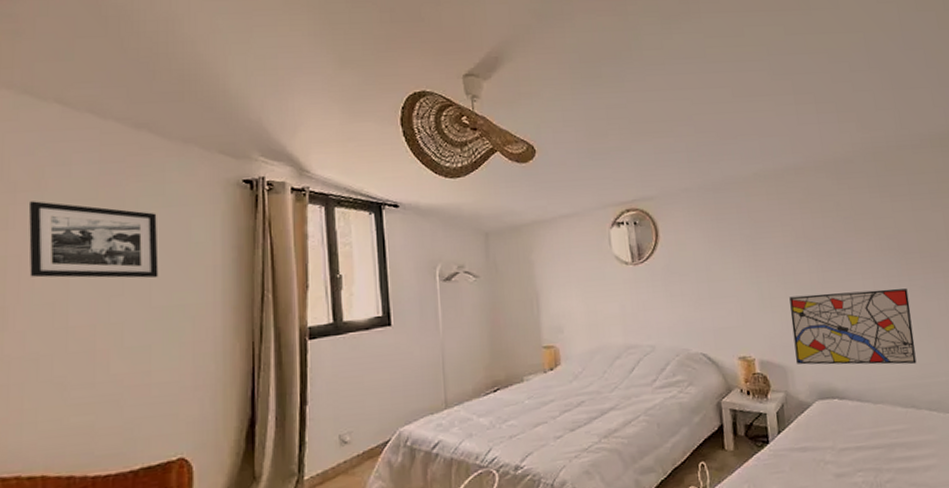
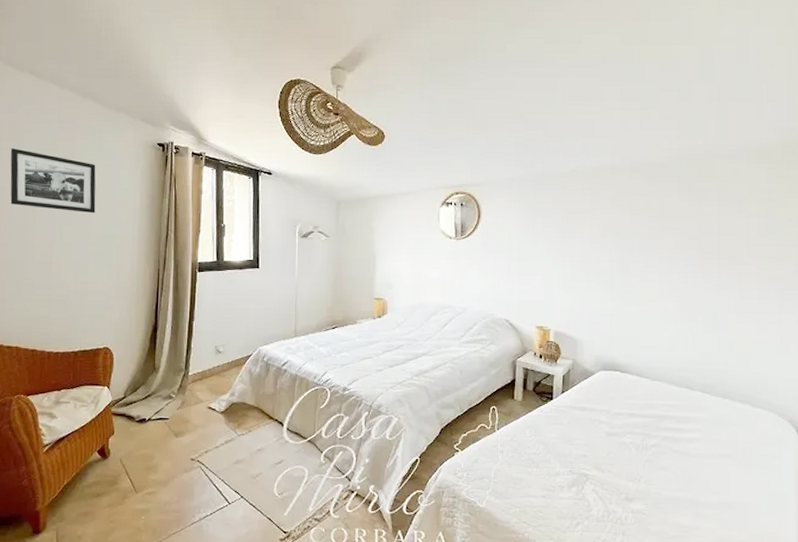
wall art: present [789,288,917,365] -> none [586,280,700,352]

